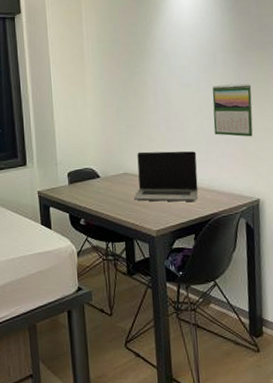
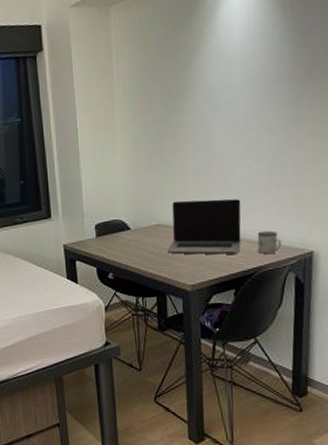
mug: none [211,180,232,202] -> present [257,230,281,255]
calendar: present [212,83,253,137] -> none [263,119,313,182]

